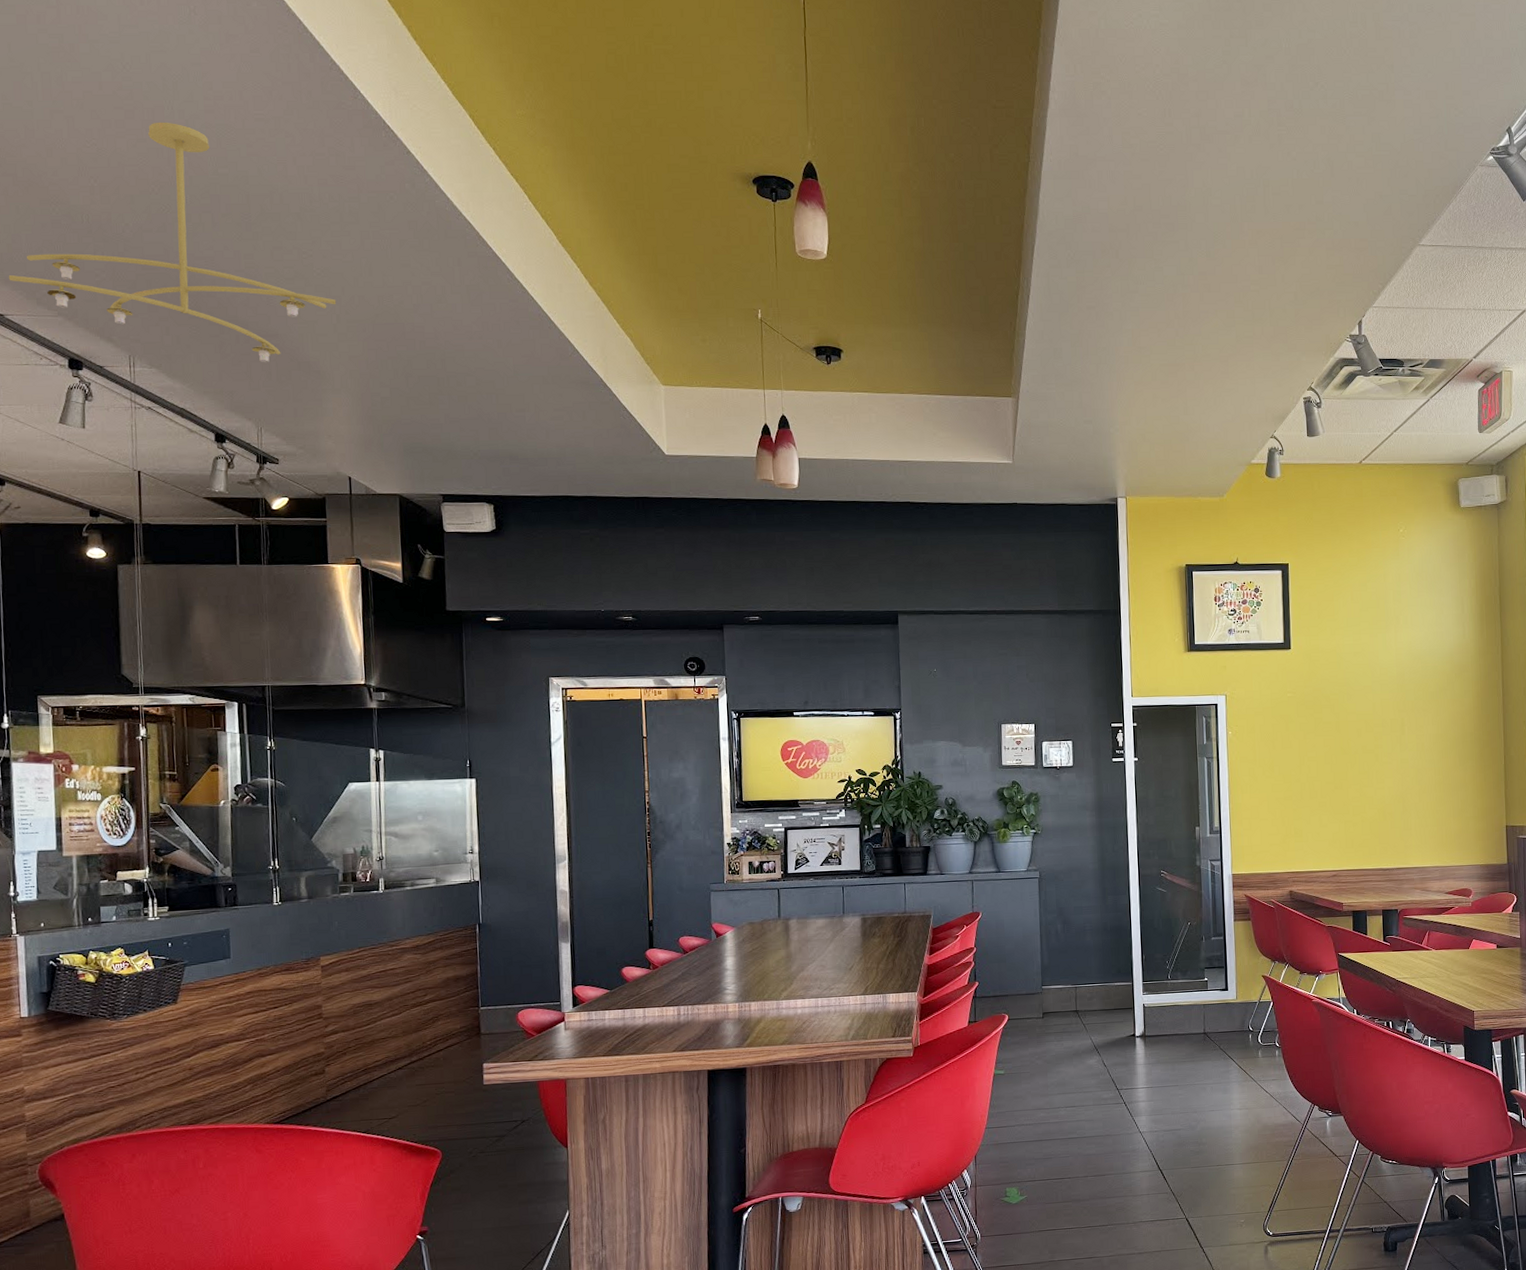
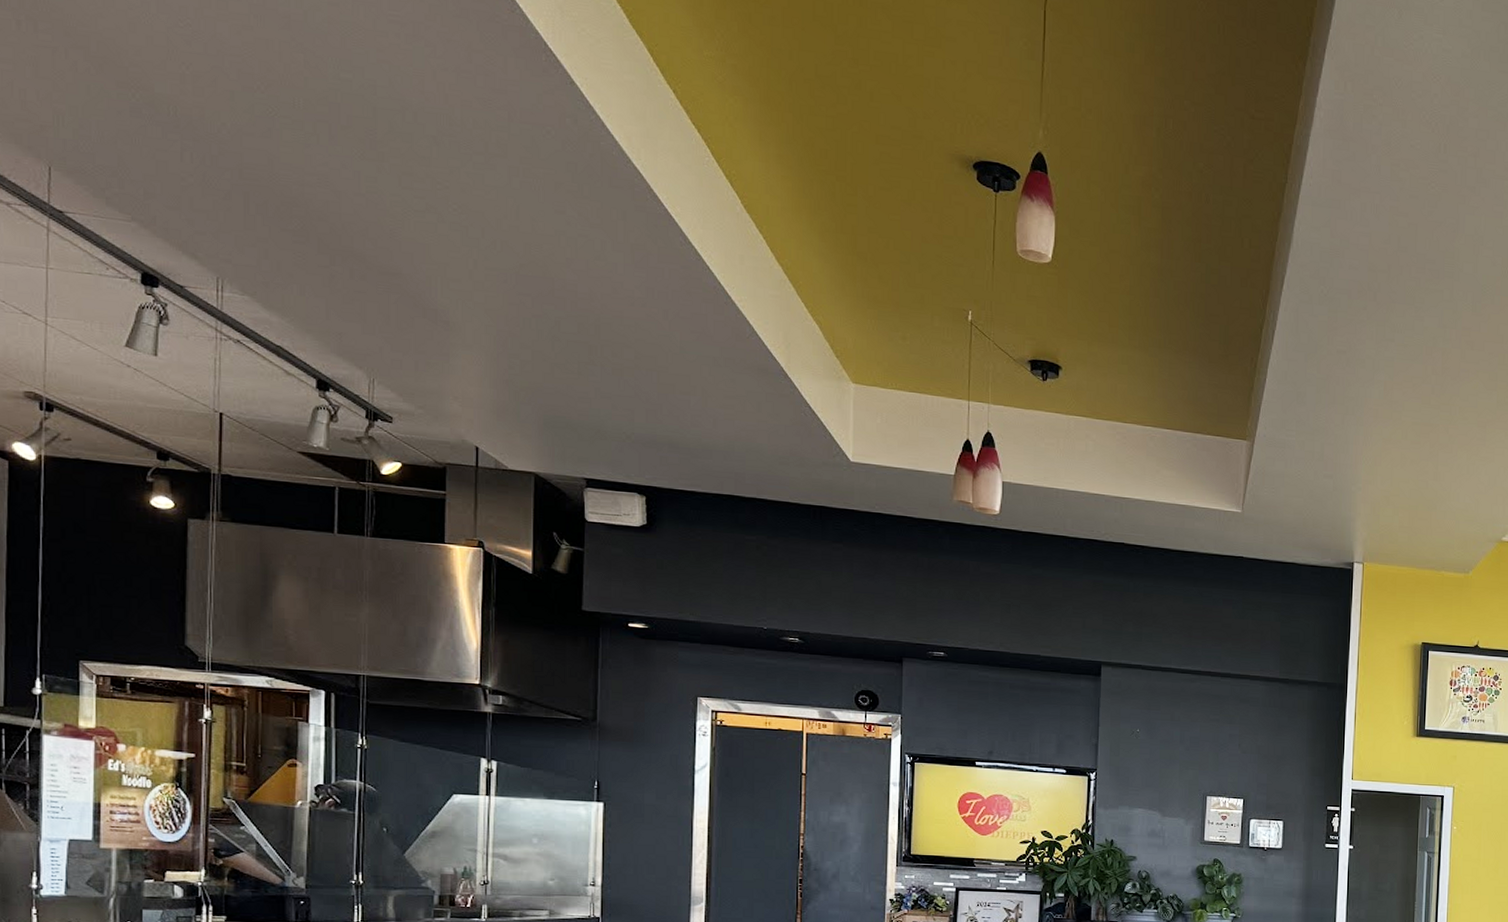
ceiling light fixture: present [8,122,337,363] -> none [71,8,474,305]

